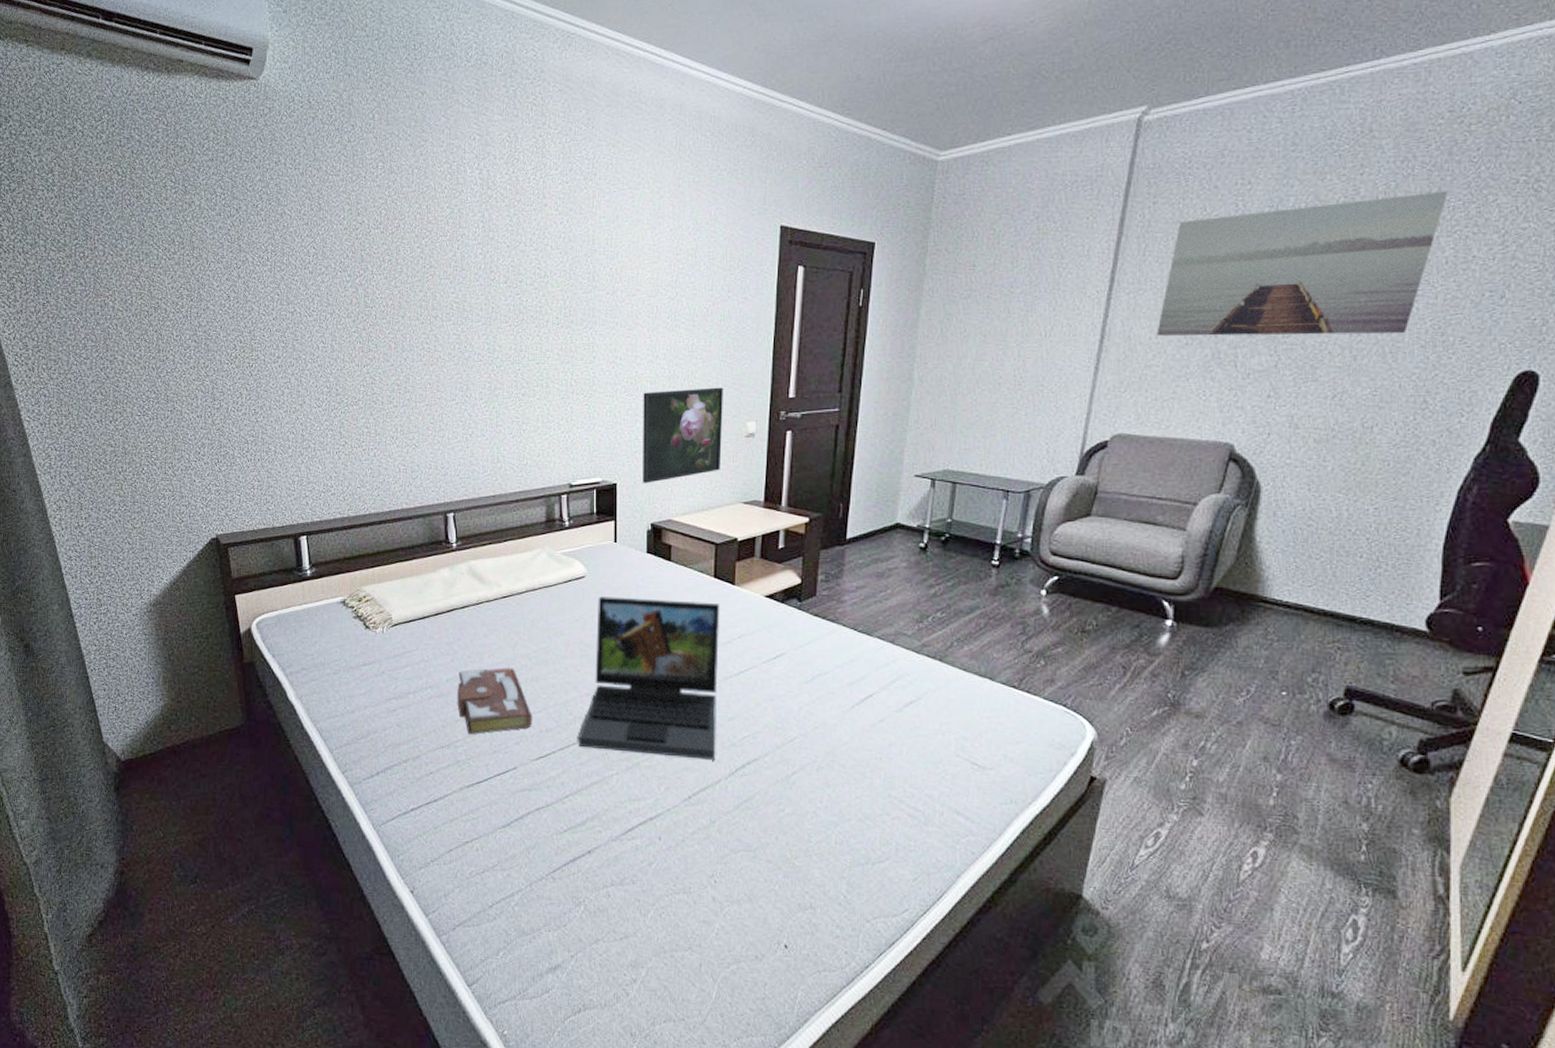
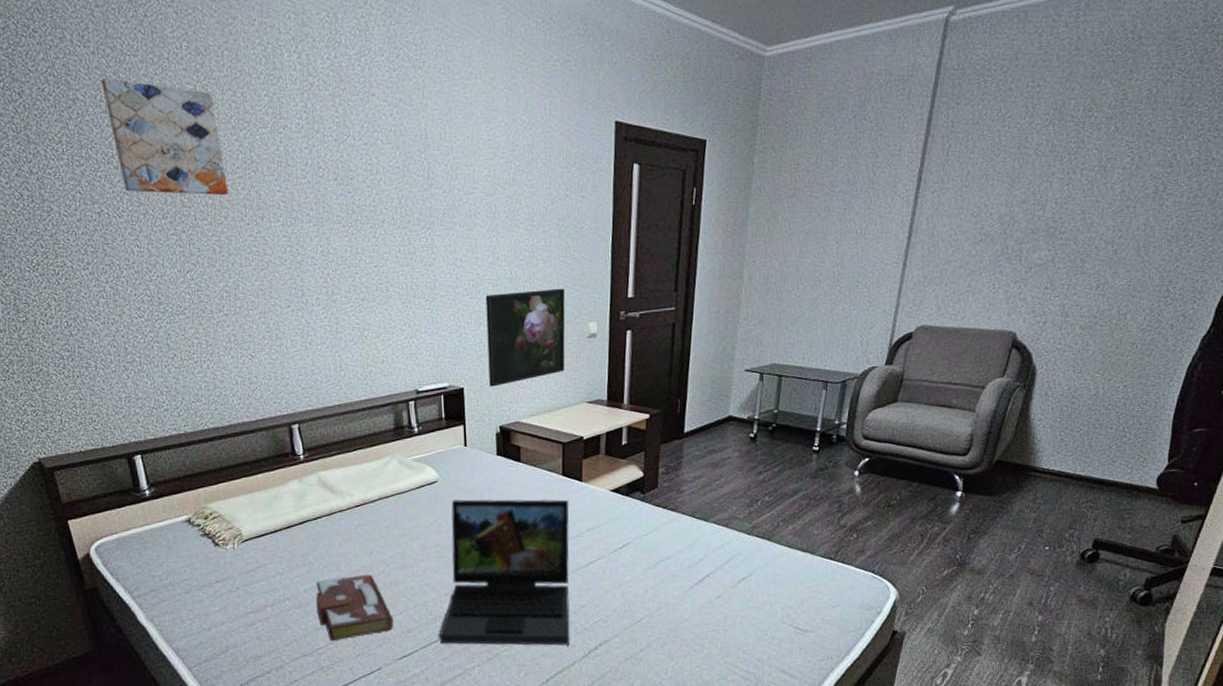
wall art: none [306,194,408,297] -> present [101,77,229,196]
wall art: present [1156,190,1448,336] -> none [956,97,1197,233]

